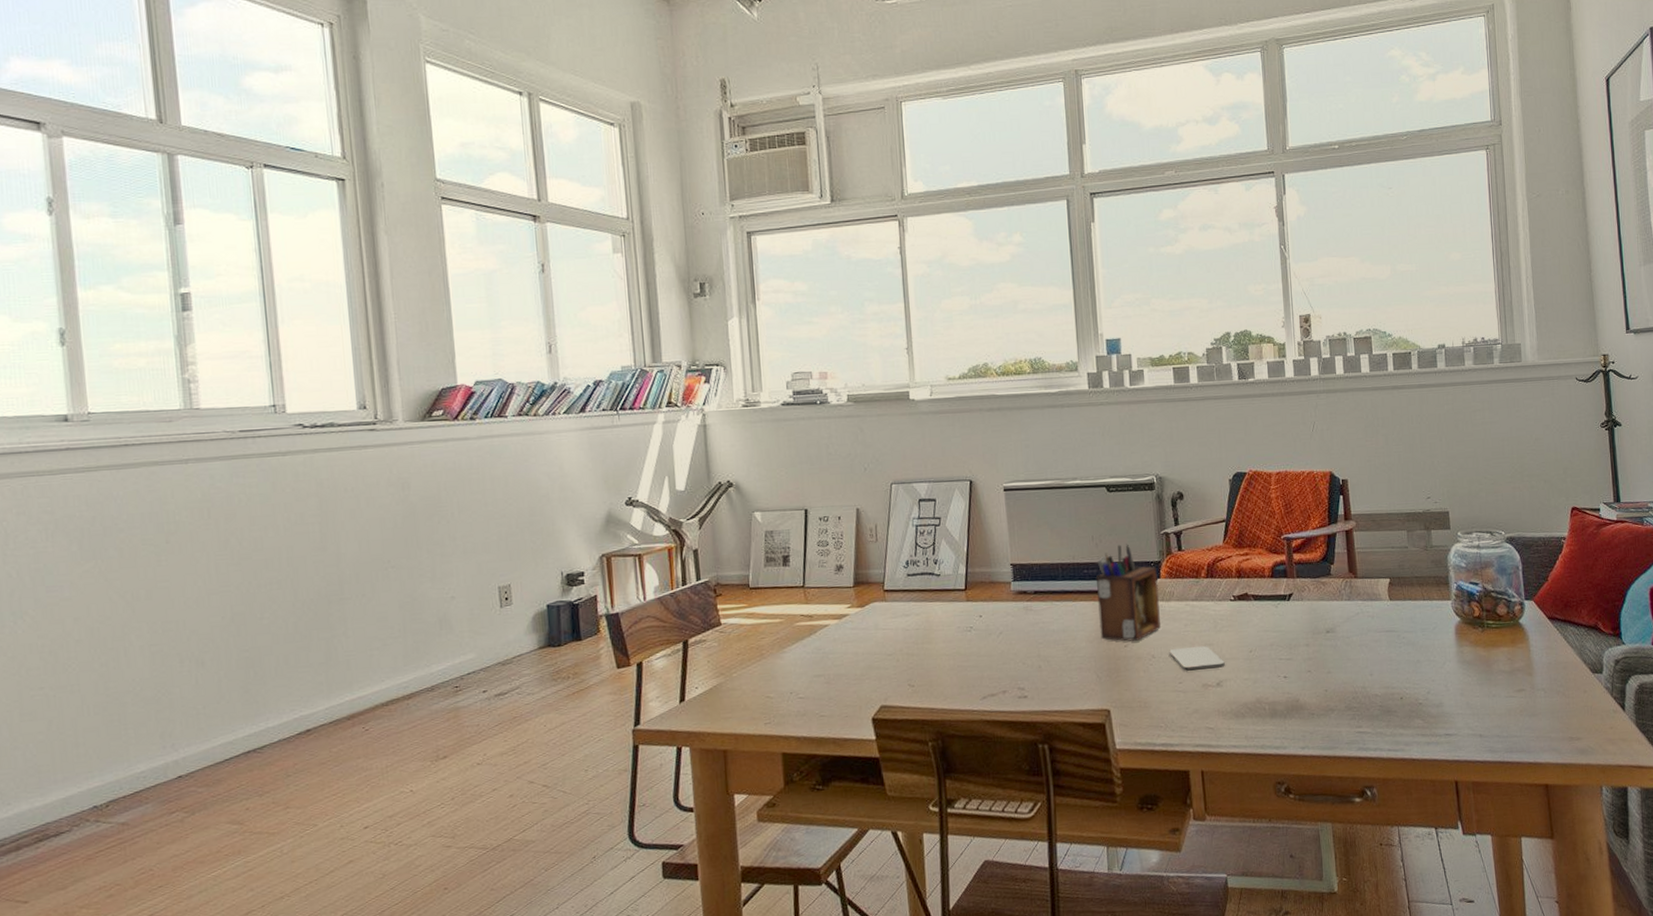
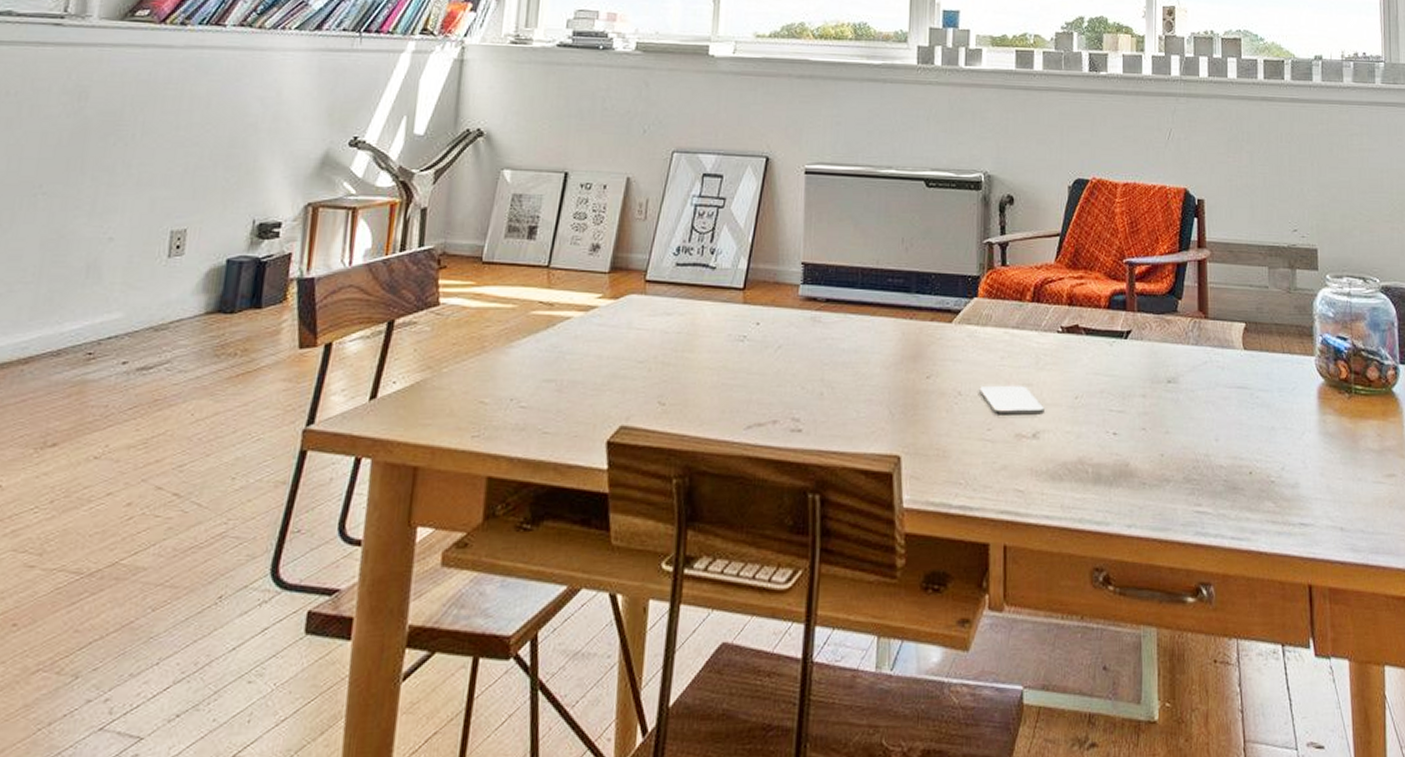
desk organizer: present [1096,544,1161,642] -> none [899,251,975,373]

